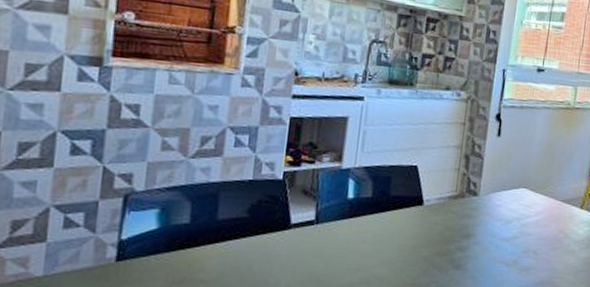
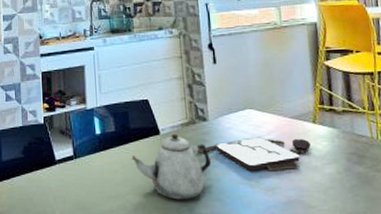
teapot: none [385,205,473,276] -> present [131,133,211,200]
board game: none [460,217,573,252] -> present [197,137,311,171]

